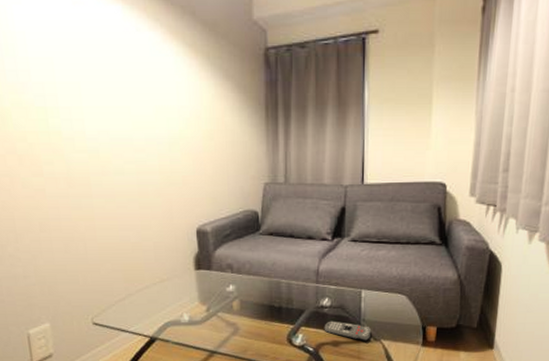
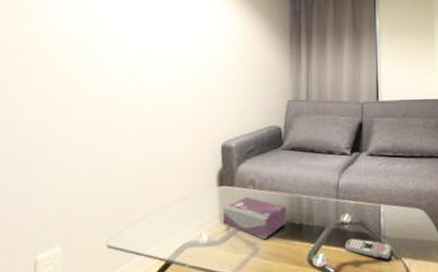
tissue box: none [203,280,265,319] -> present [224,196,286,239]

